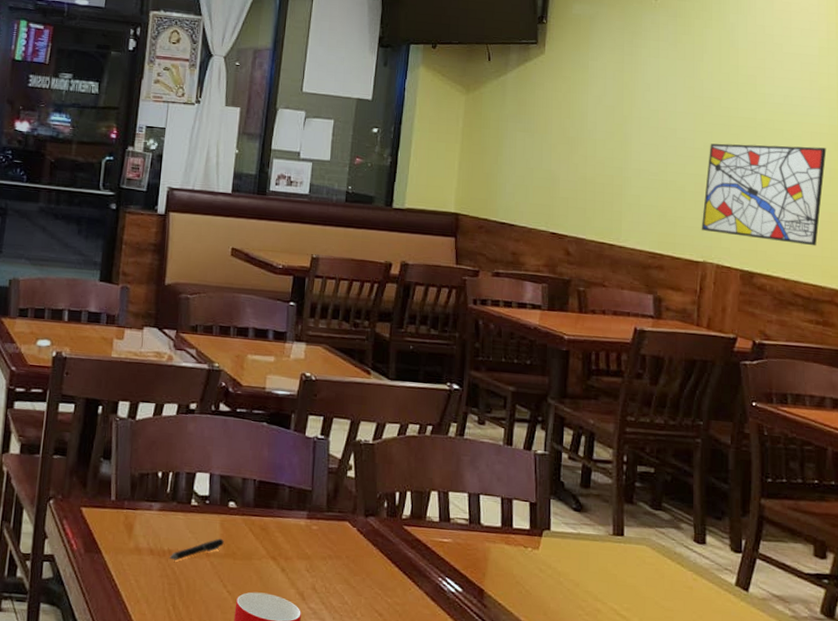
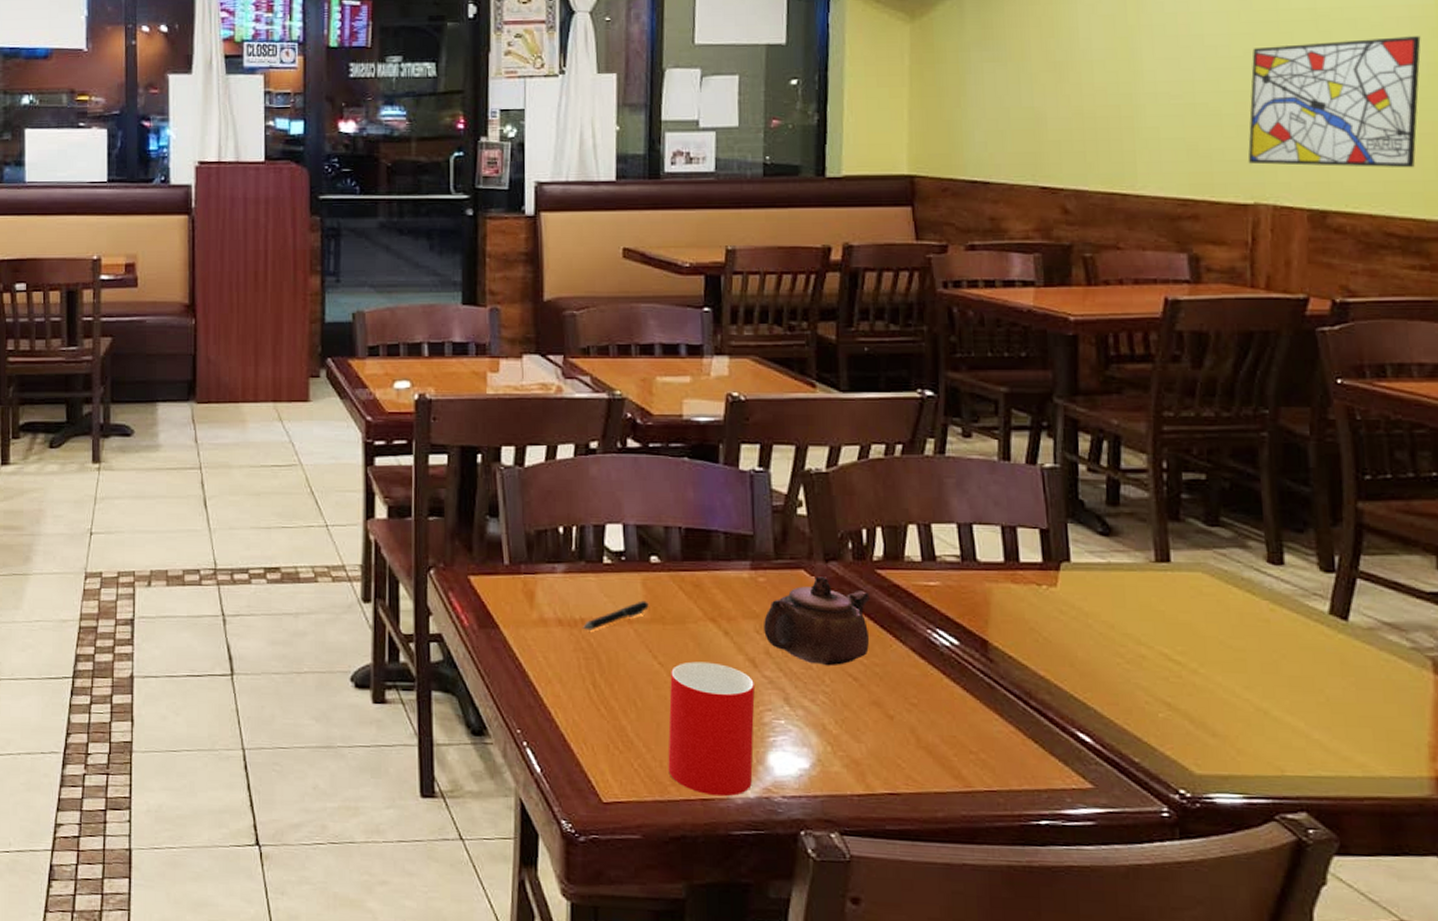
teapot: none [313,528,397,603] -> present [764,576,870,666]

